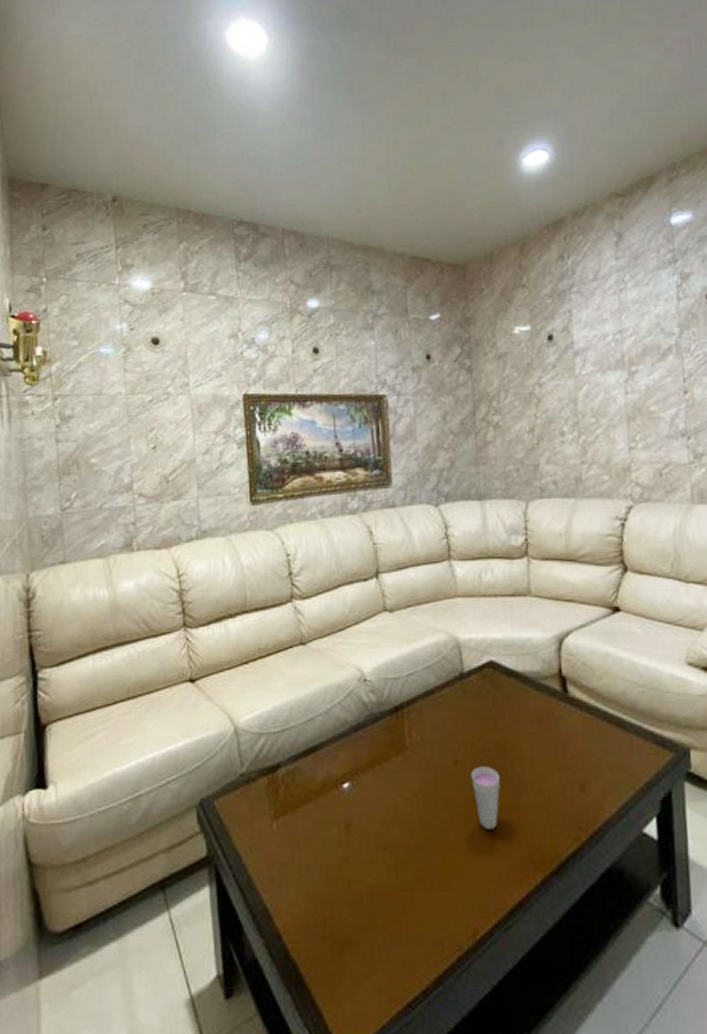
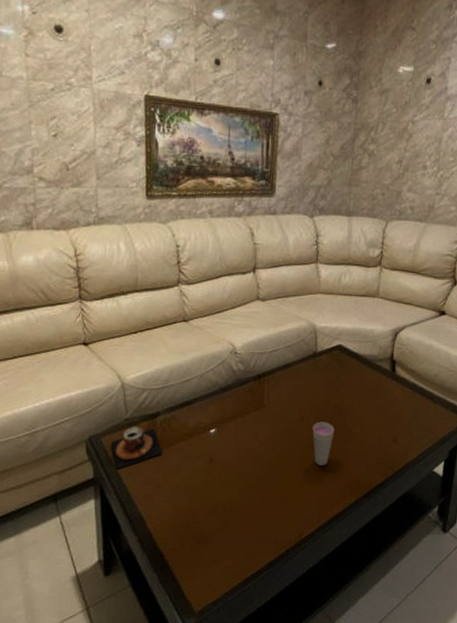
teacup: none [225,782,288,844] -> present [110,425,163,470]

